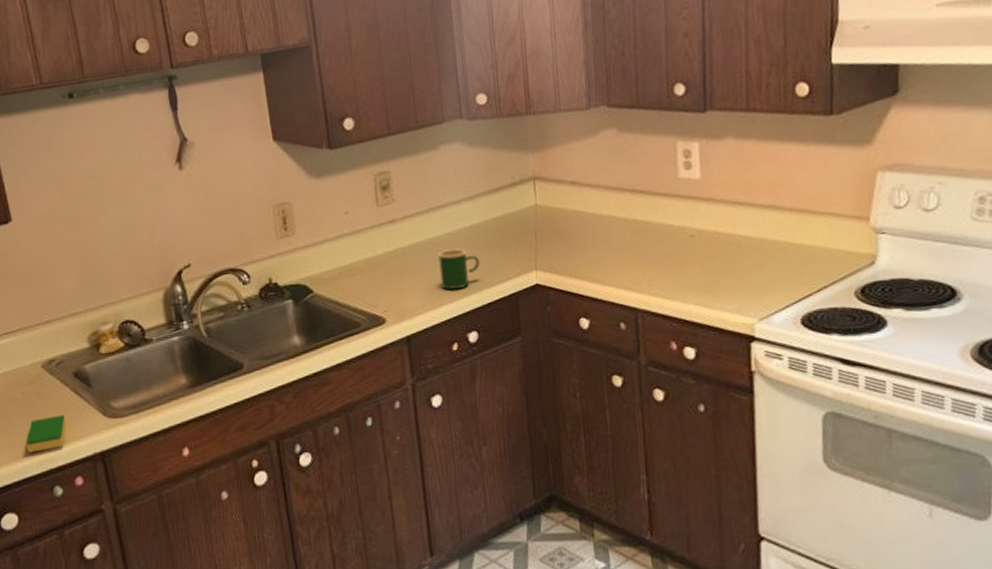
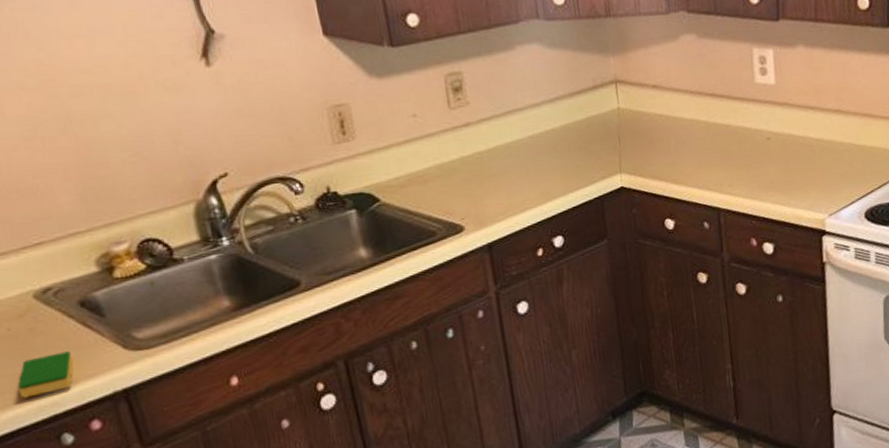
mug: present [438,248,480,290] -> none [518,152,563,195]

